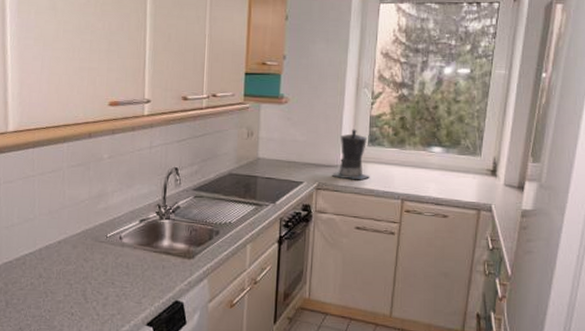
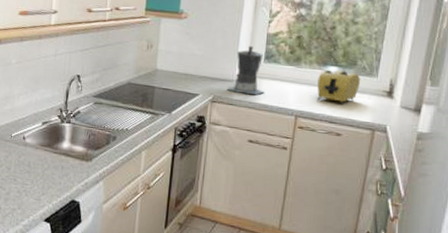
toaster: none [422,150,465,187] -> present [317,69,361,106]

